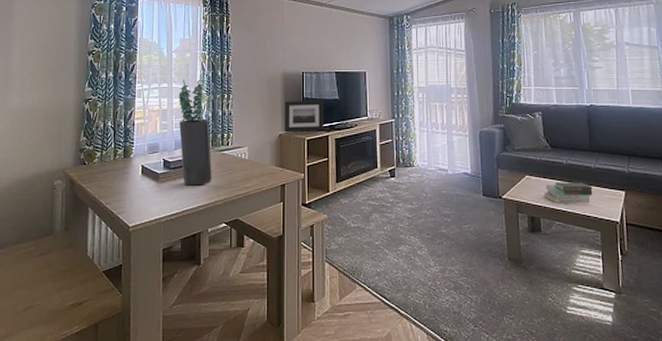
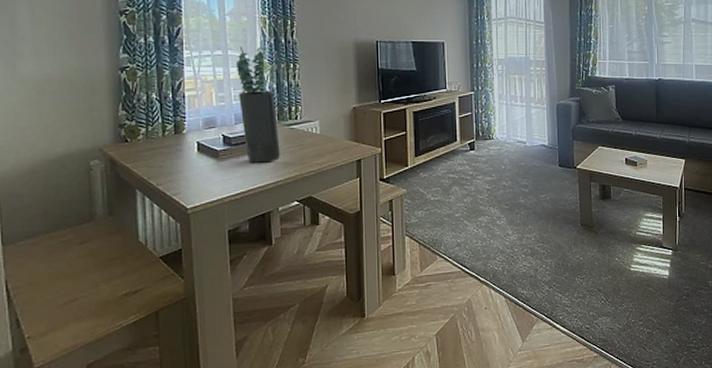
picture frame: present [284,99,323,133] -> none [358,71,401,106]
books: present [543,182,593,204] -> none [614,151,658,172]

